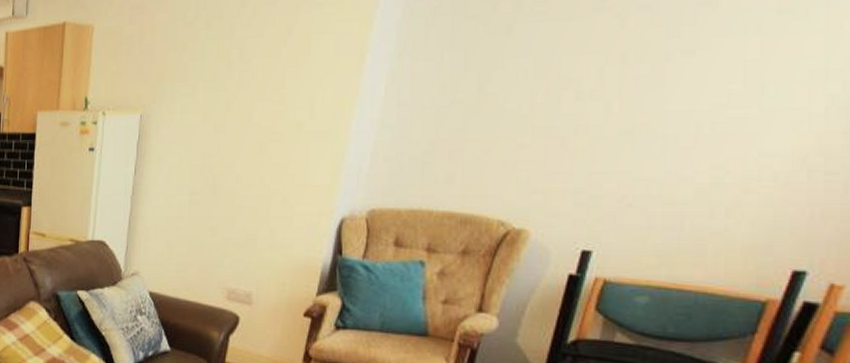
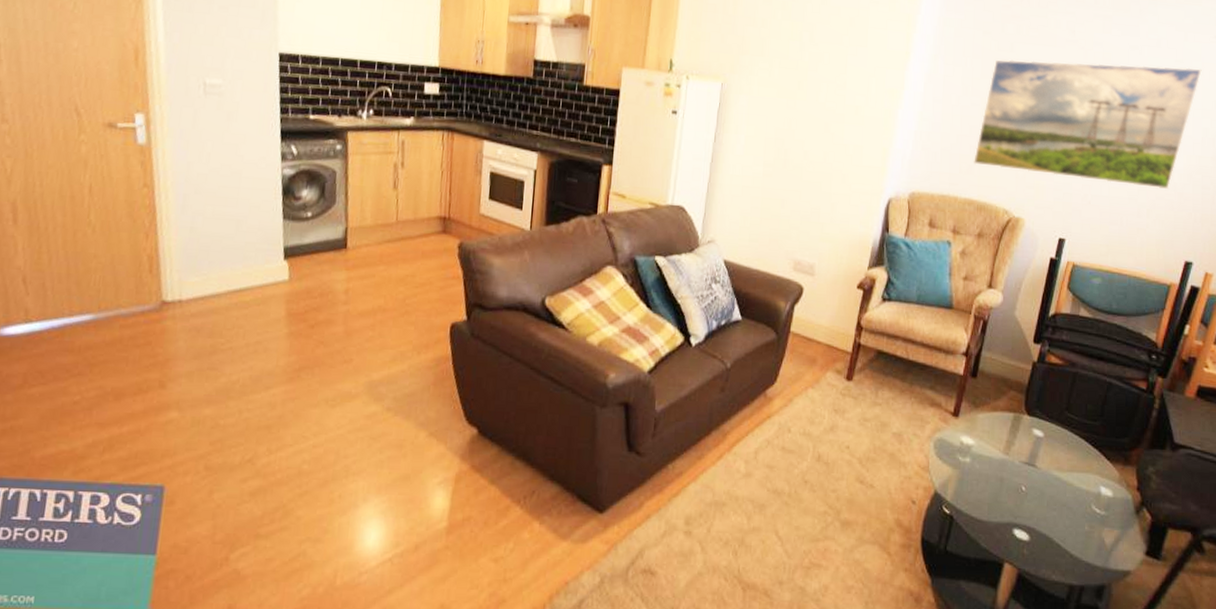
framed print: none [453,16,826,180] -> present [972,59,1202,189]

